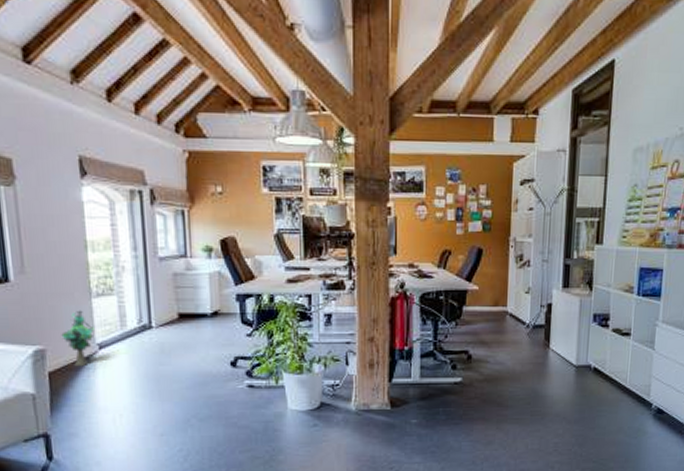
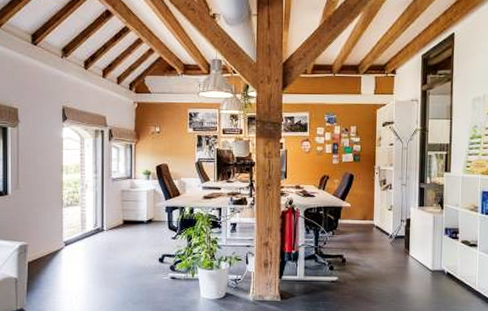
decorative plant: present [61,310,94,367] -> none [40,216,63,259]

